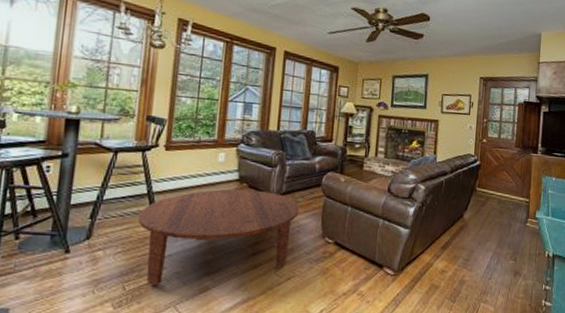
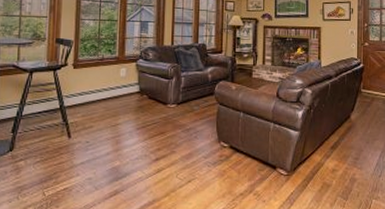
coffee table: present [138,189,300,285] -> none [53,100,196,191]

